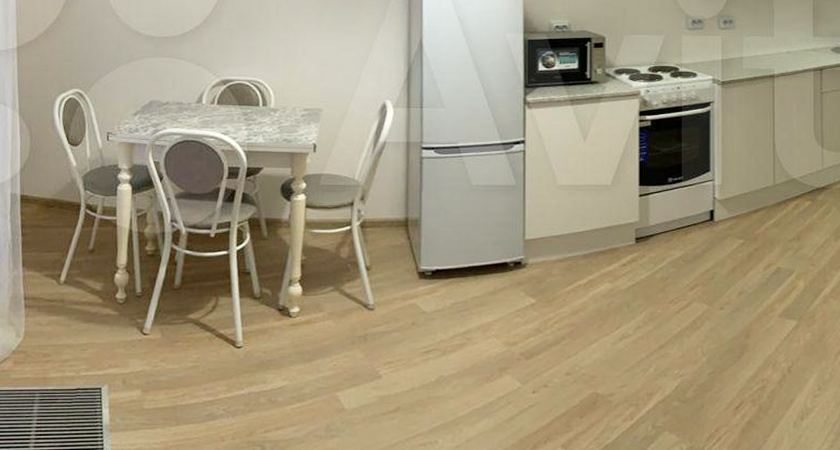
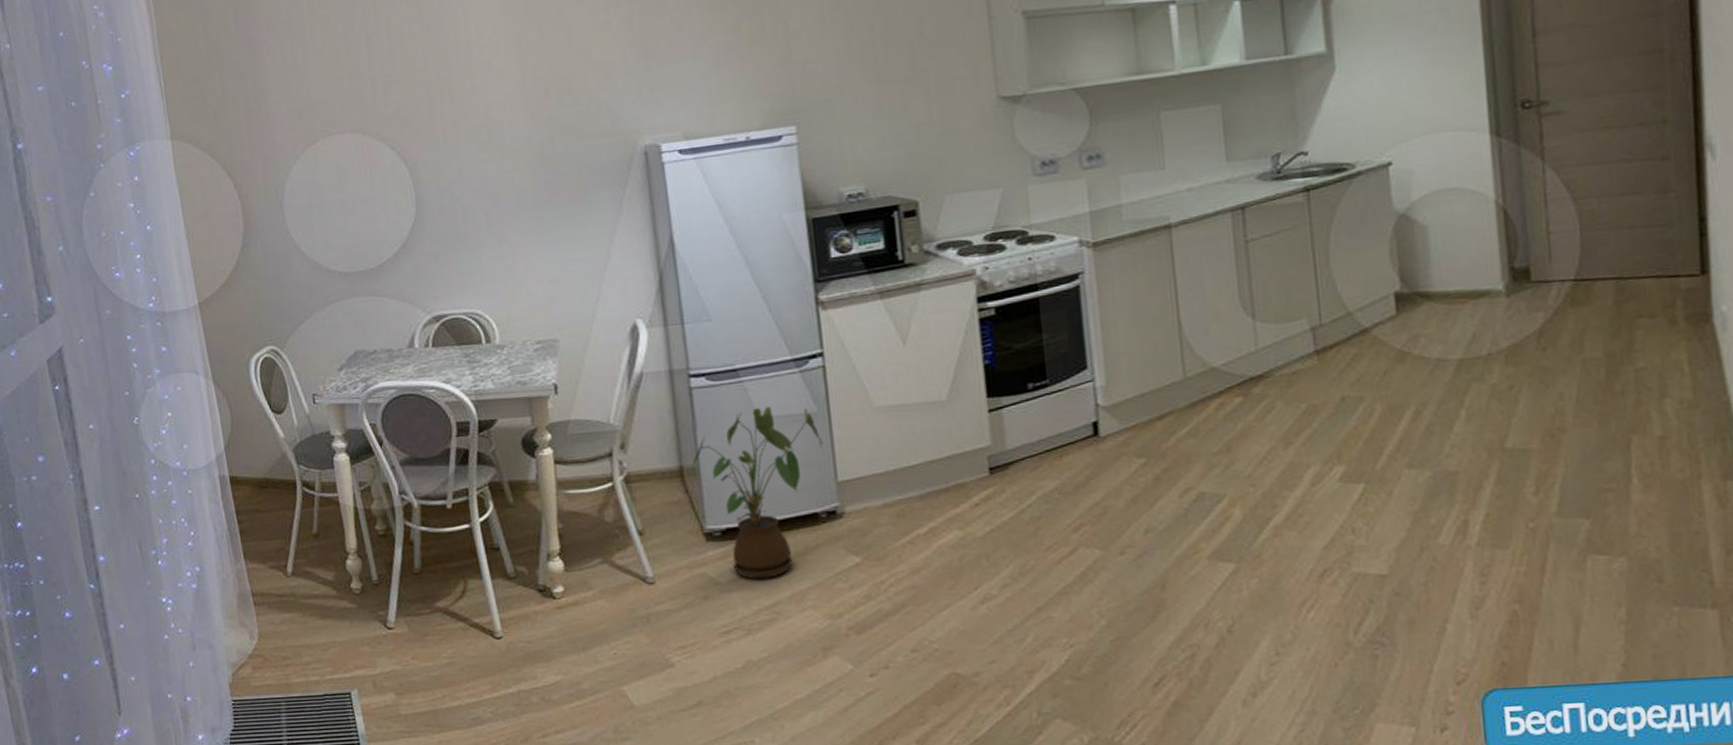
house plant: none [416,177,518,311] -> present [693,405,823,580]

